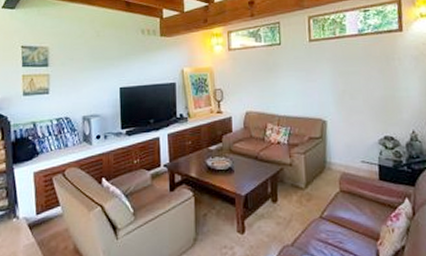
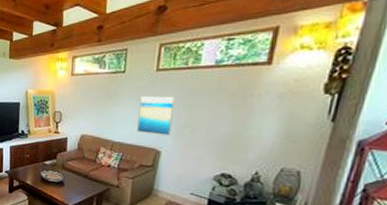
wall art: none [298,64,333,104] -> present [137,95,176,136]

